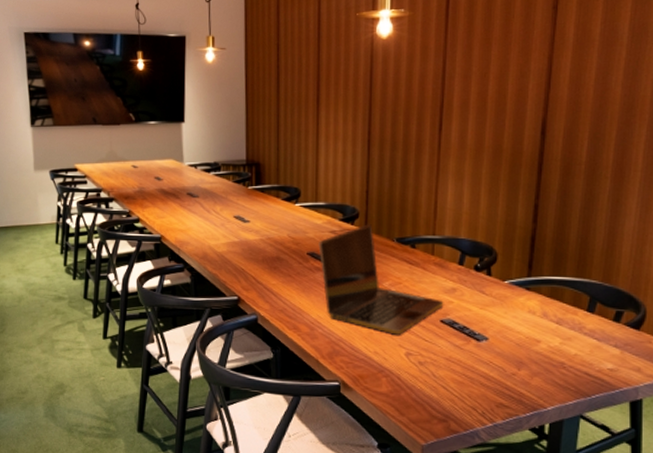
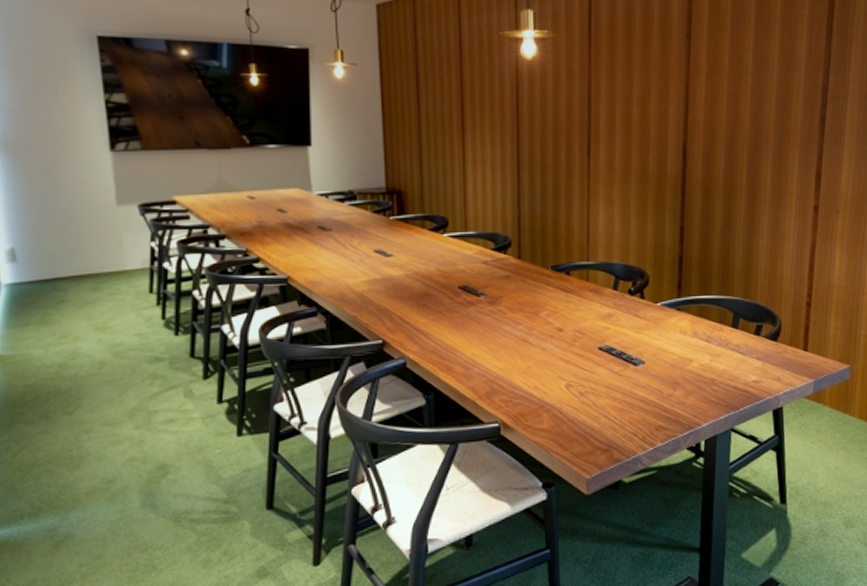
laptop: present [318,224,444,335] -> none [470,252,601,367]

